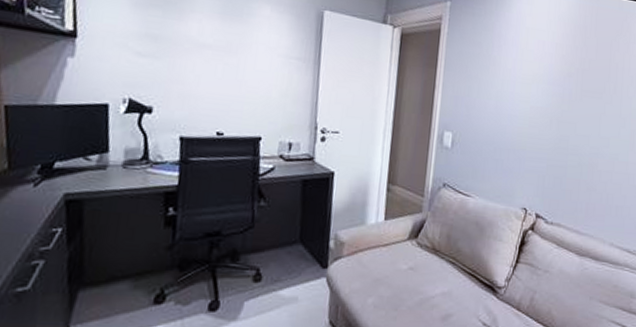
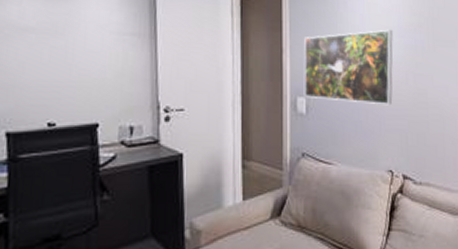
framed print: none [451,75,543,148] -> present [303,29,393,106]

